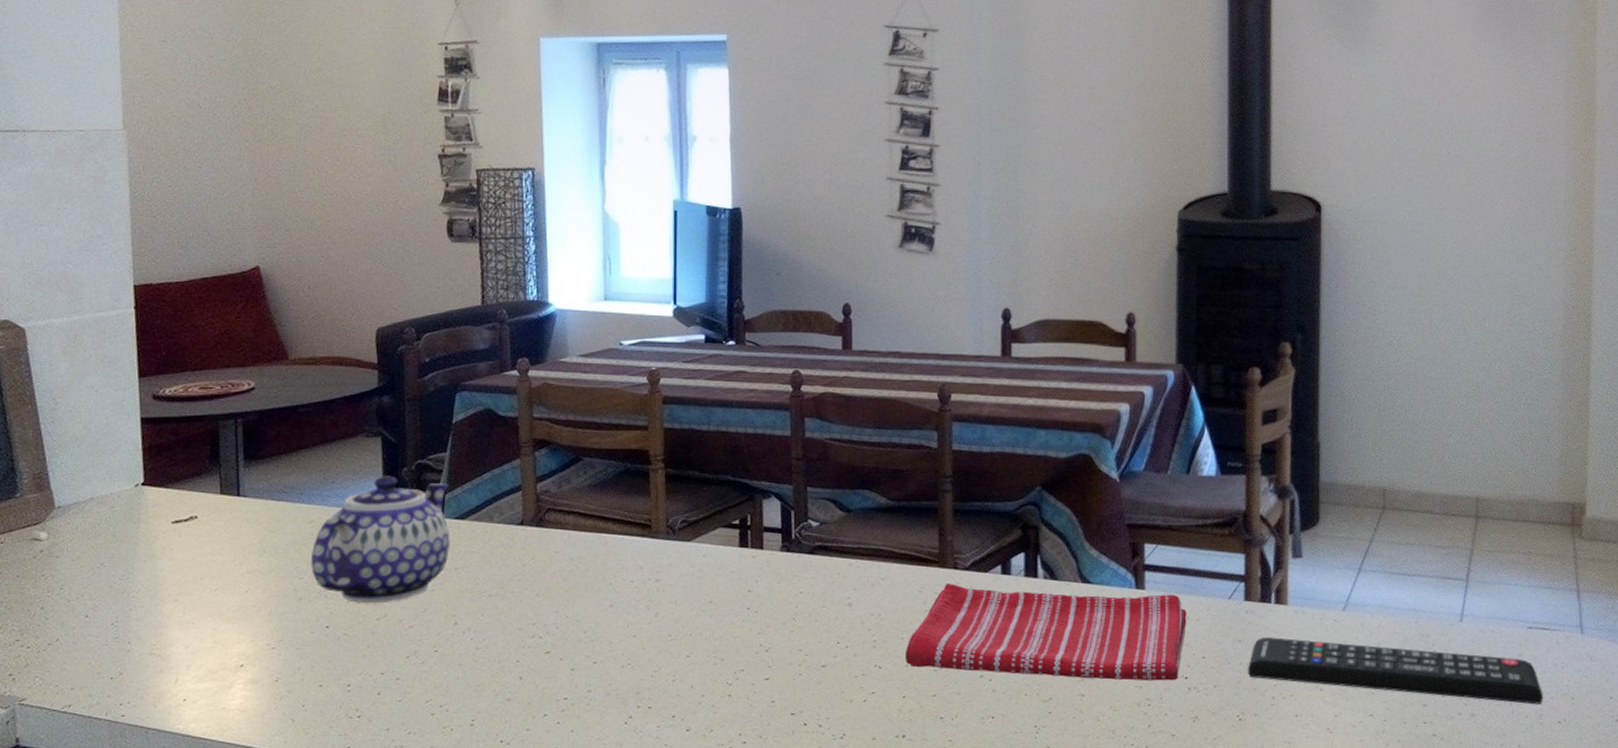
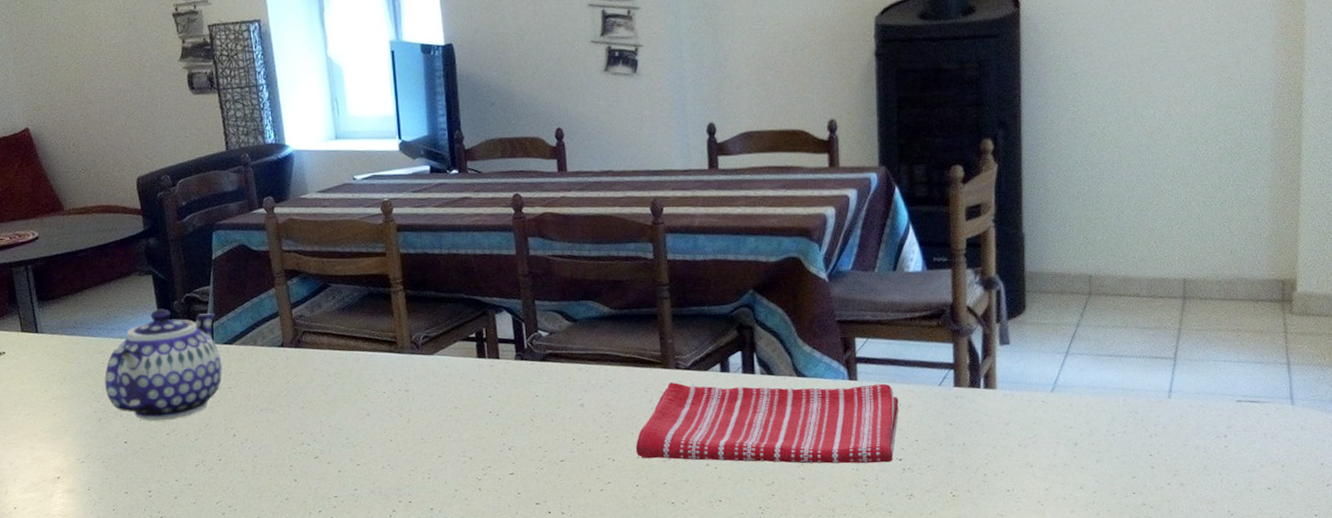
remote control: present [1248,637,1544,705] -> none [960,419,1253,473]

